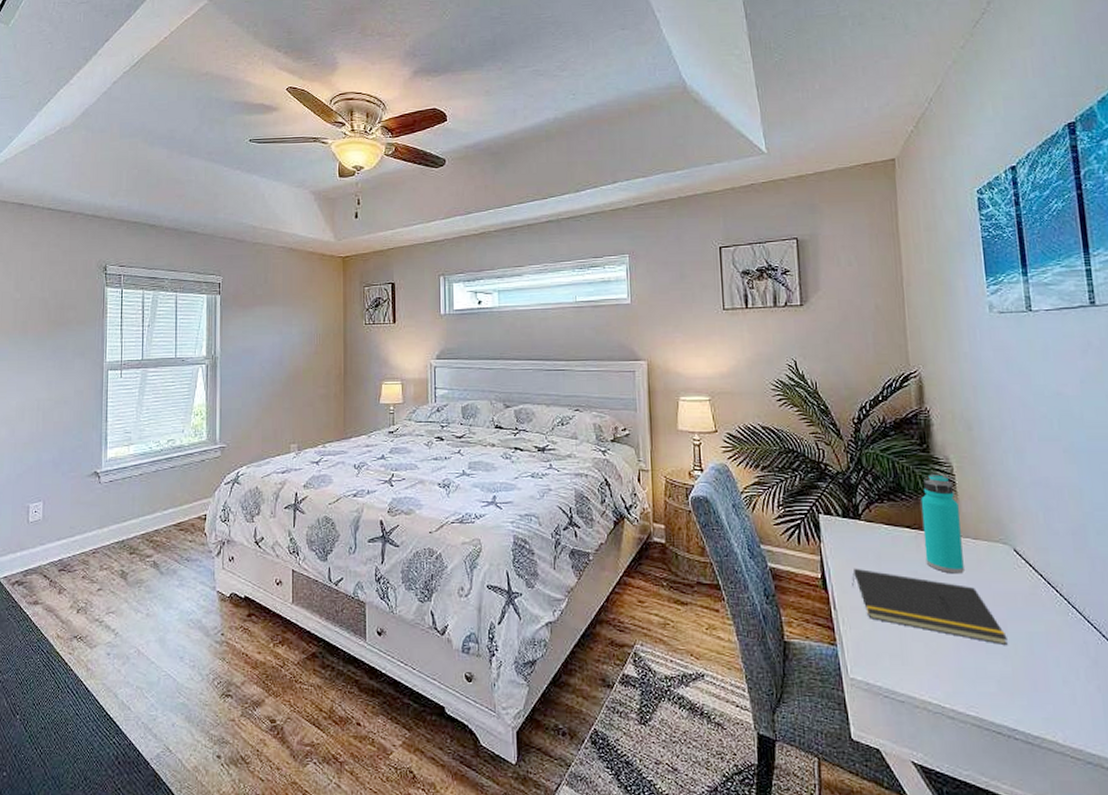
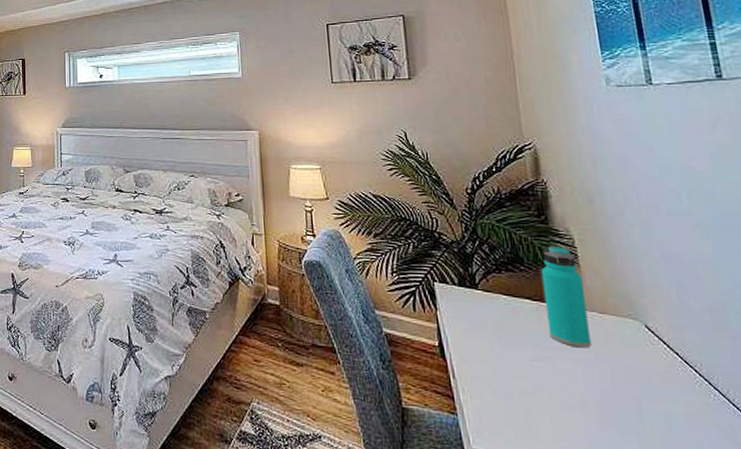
notepad: present [851,568,1008,645] -> none [470,337,643,424]

